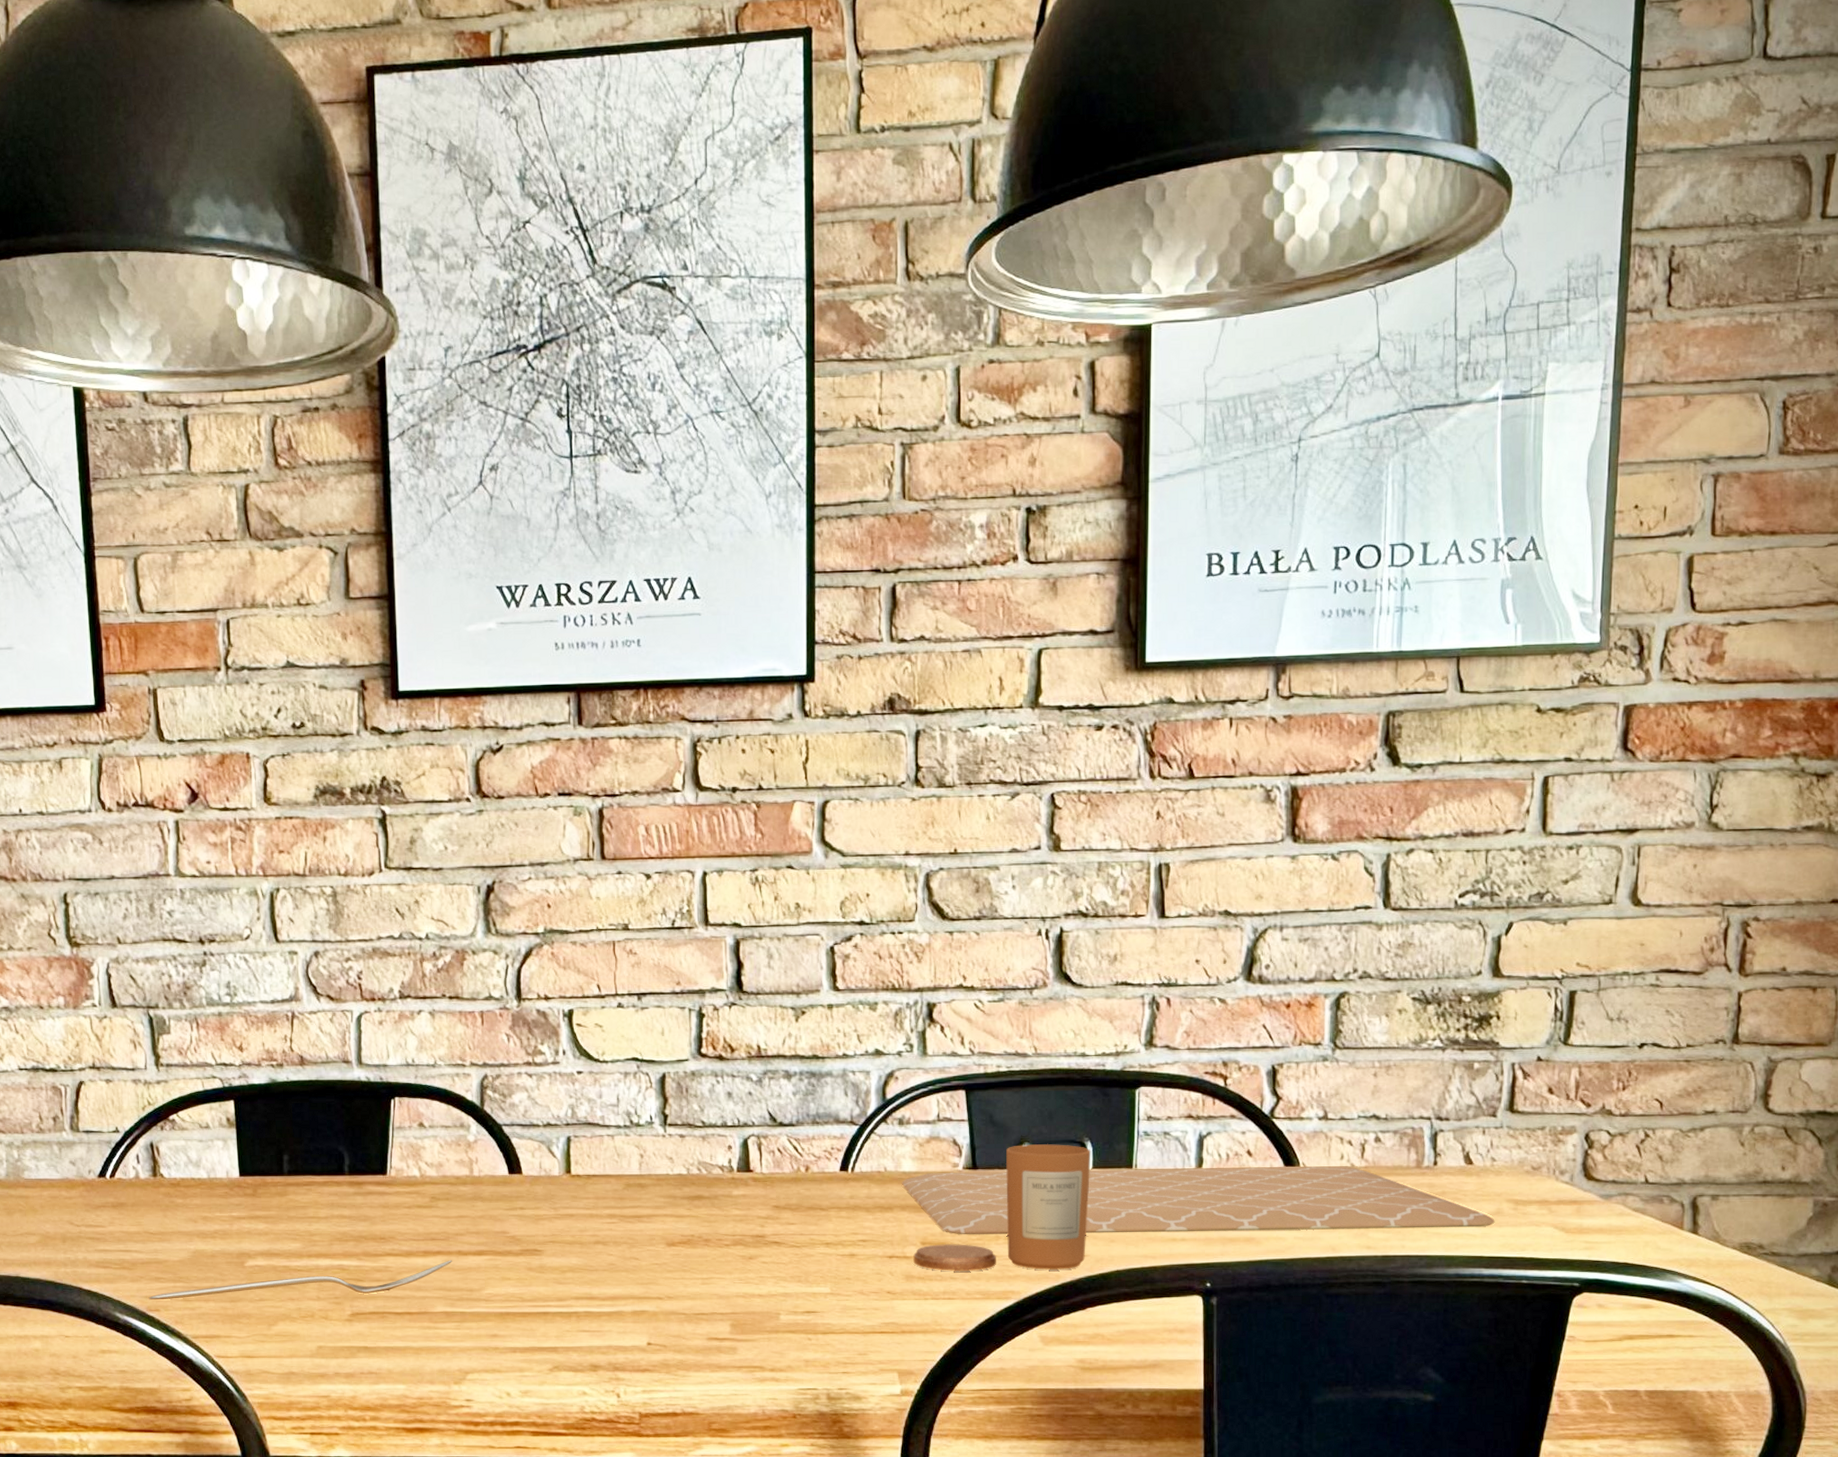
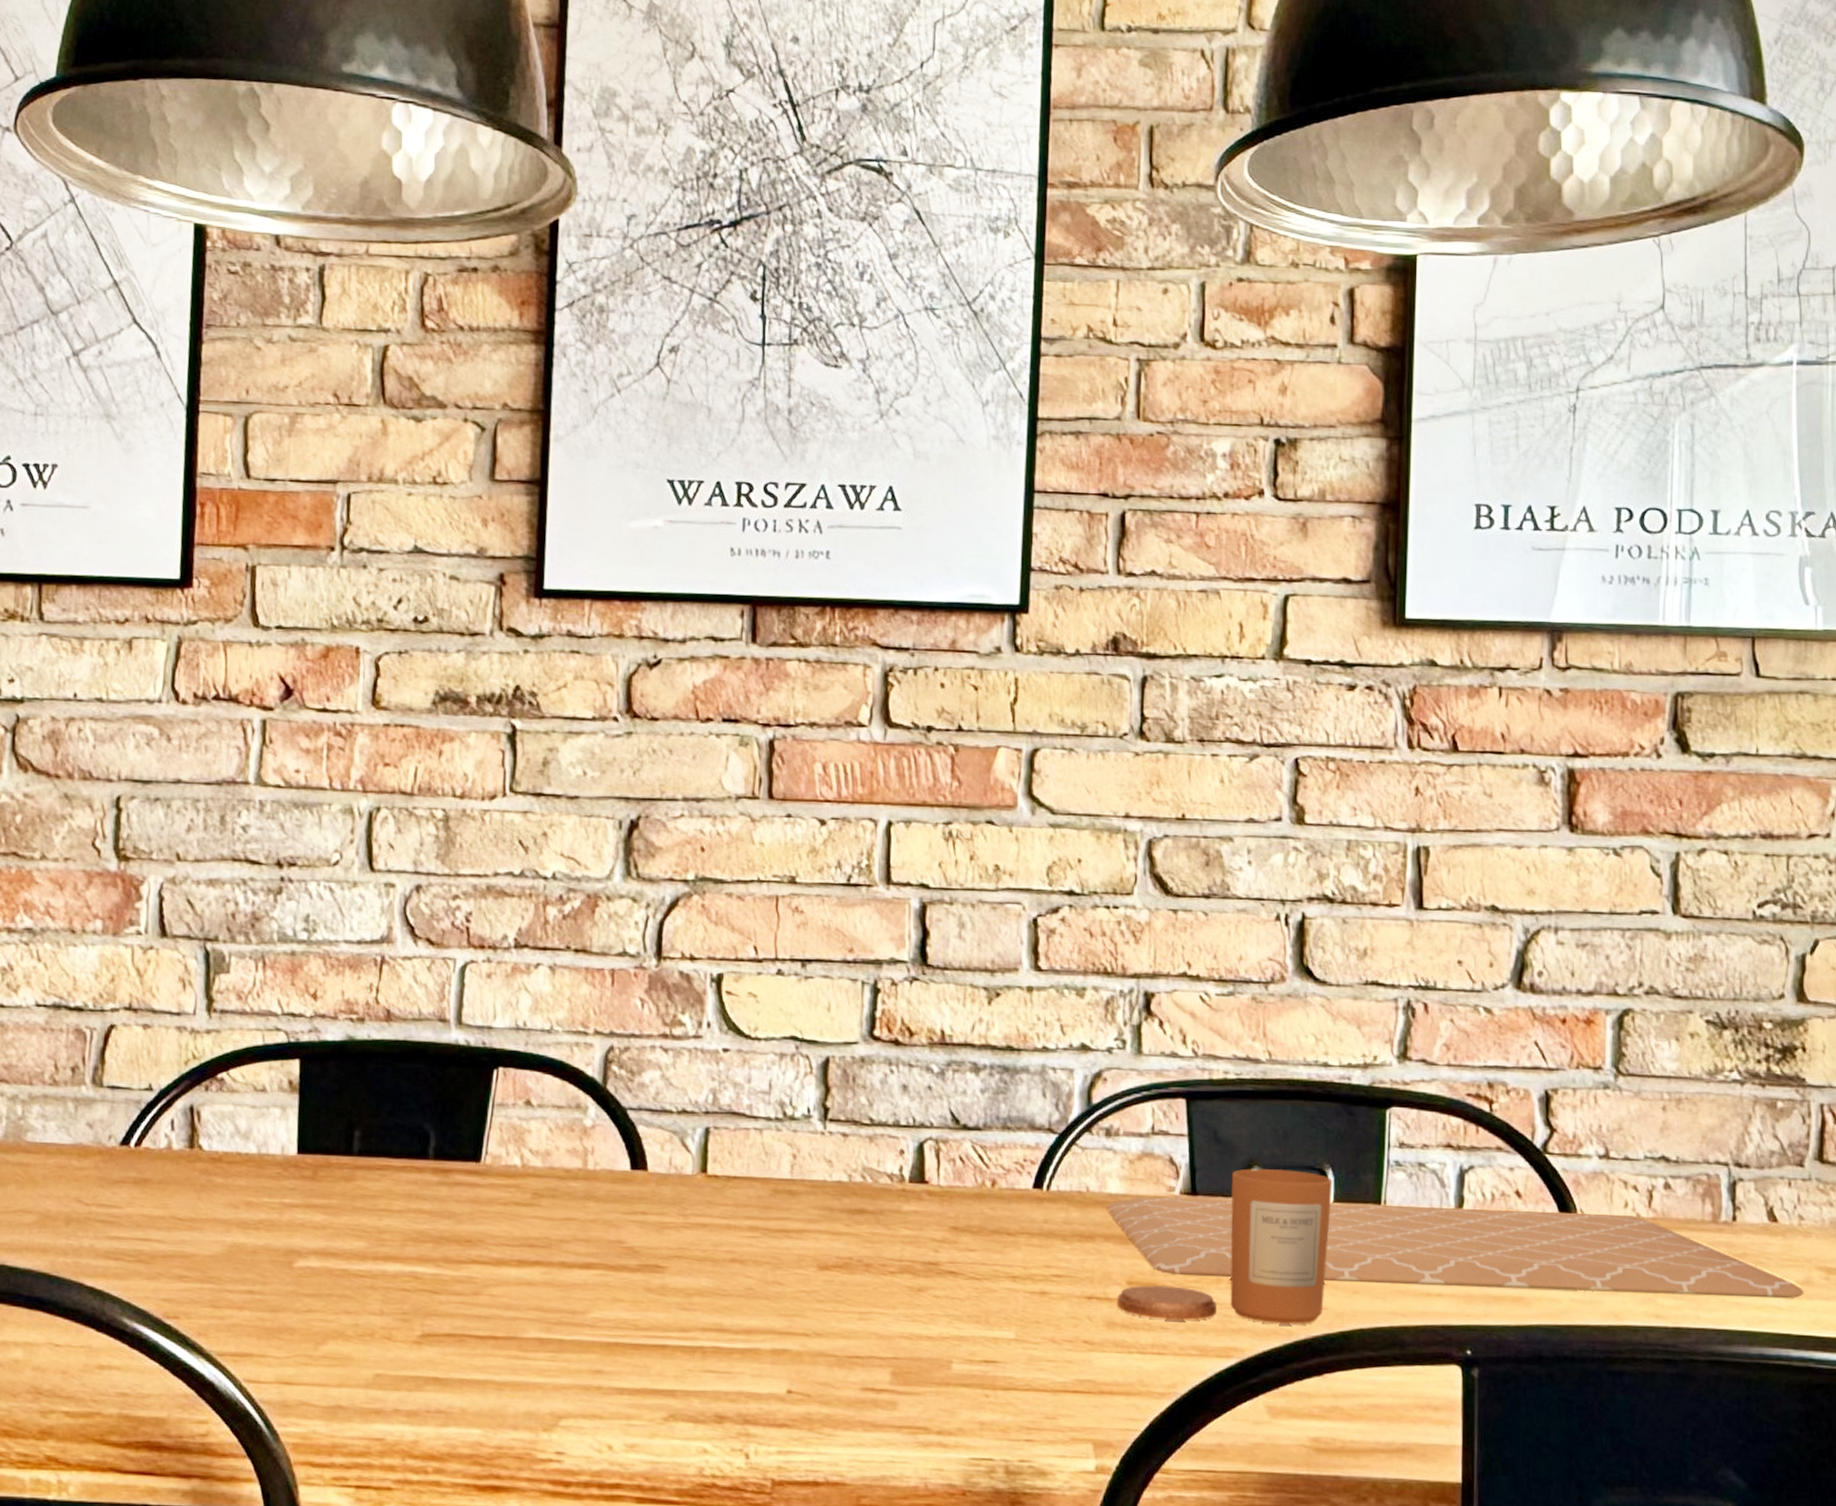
fork: present [148,1260,452,1300] -> none [166,1273,553,1310]

